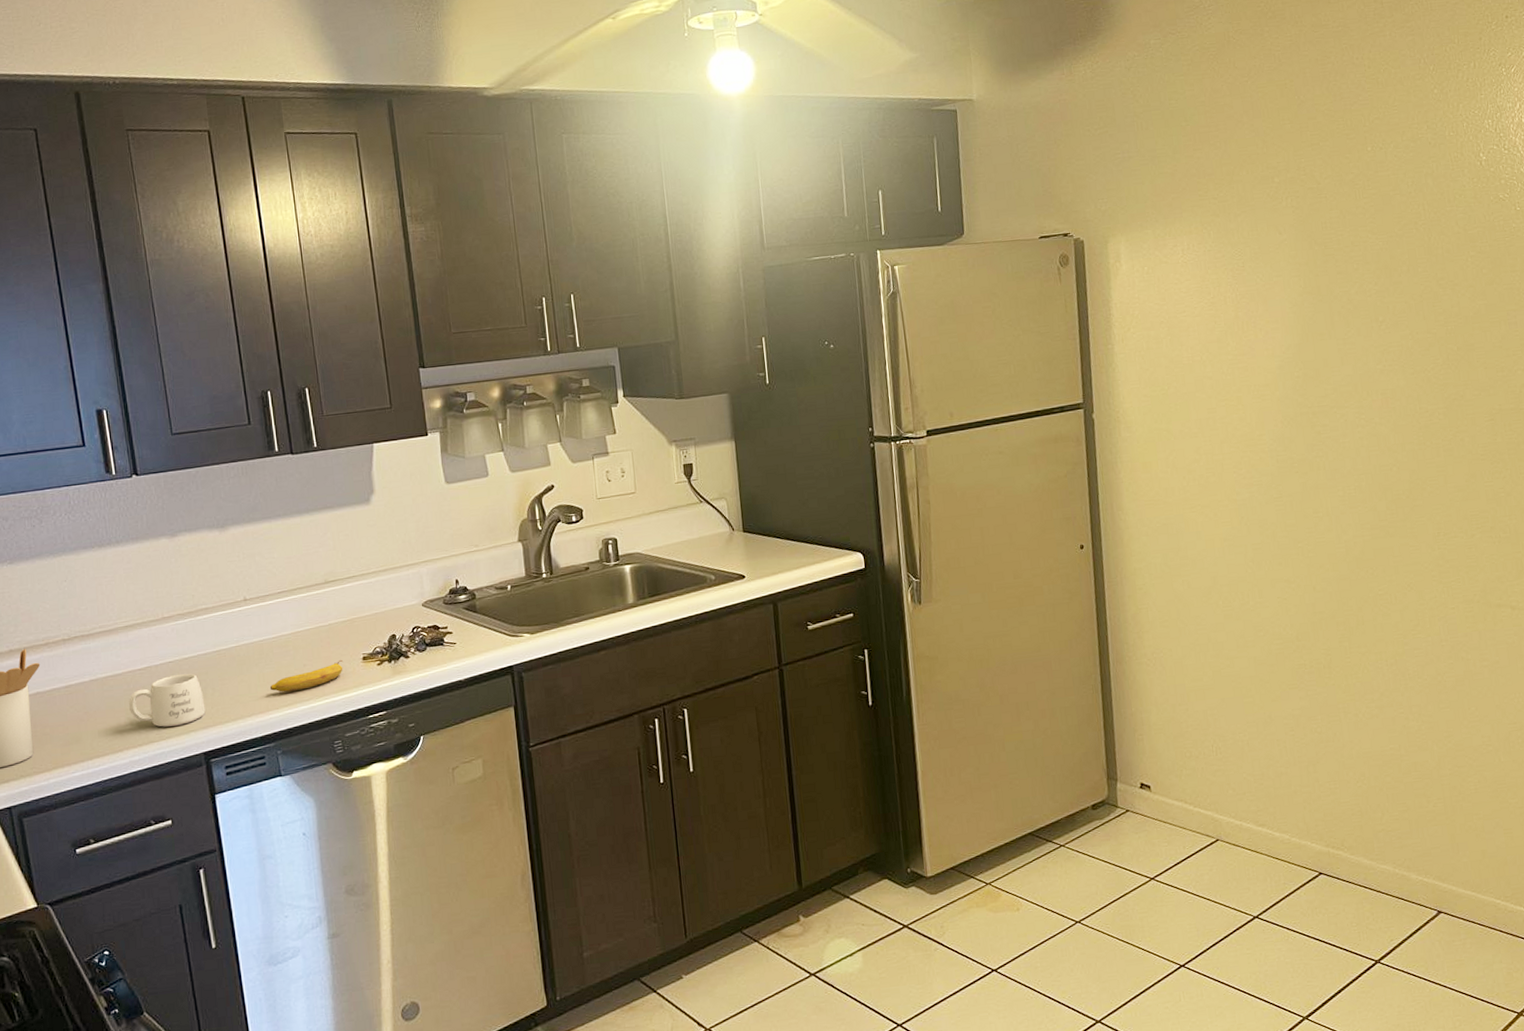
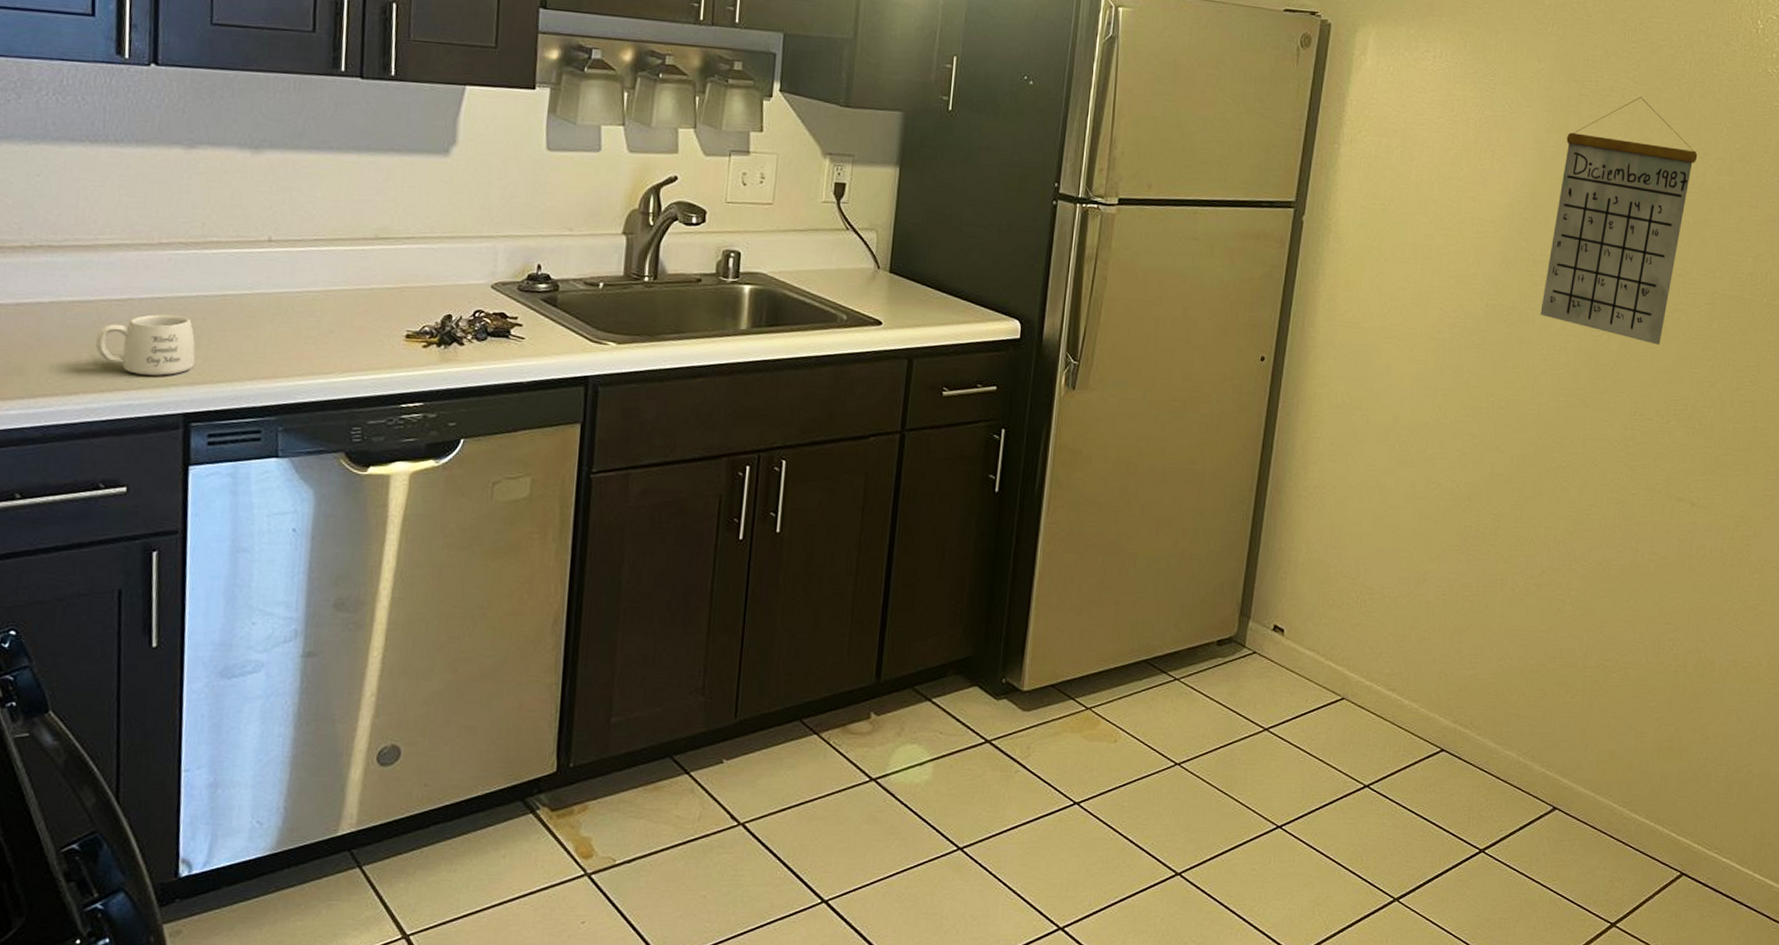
banana: present [269,659,344,692] -> none [282,332,382,360]
calendar: none [1320,245,1450,468] -> present [1540,97,1698,345]

